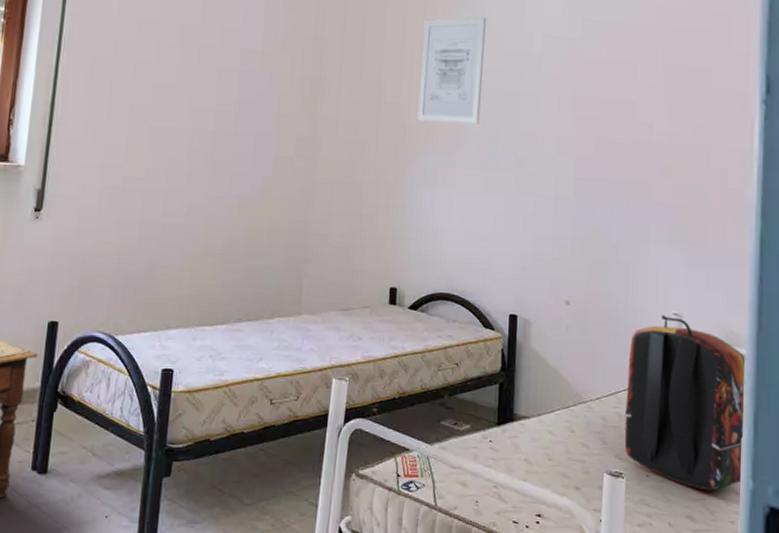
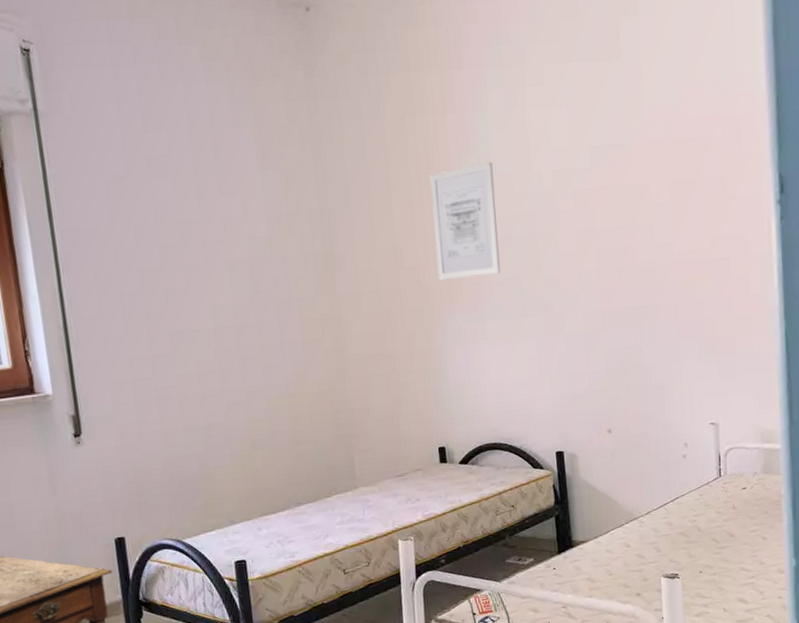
backpack: present [624,314,747,491] -> none [672,426,785,575]

